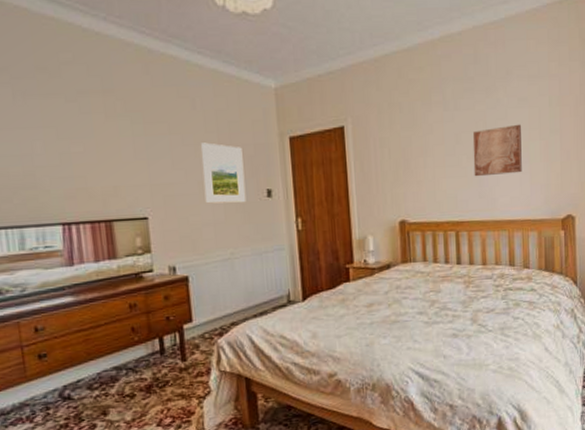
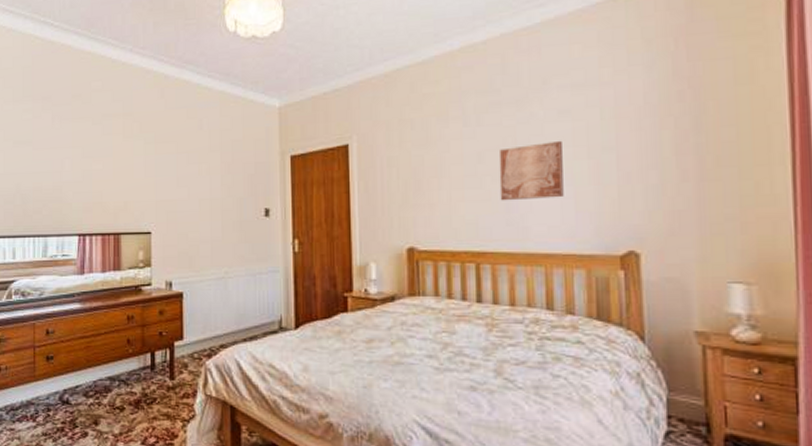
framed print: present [201,142,247,204] -> none [204,161,244,222]

